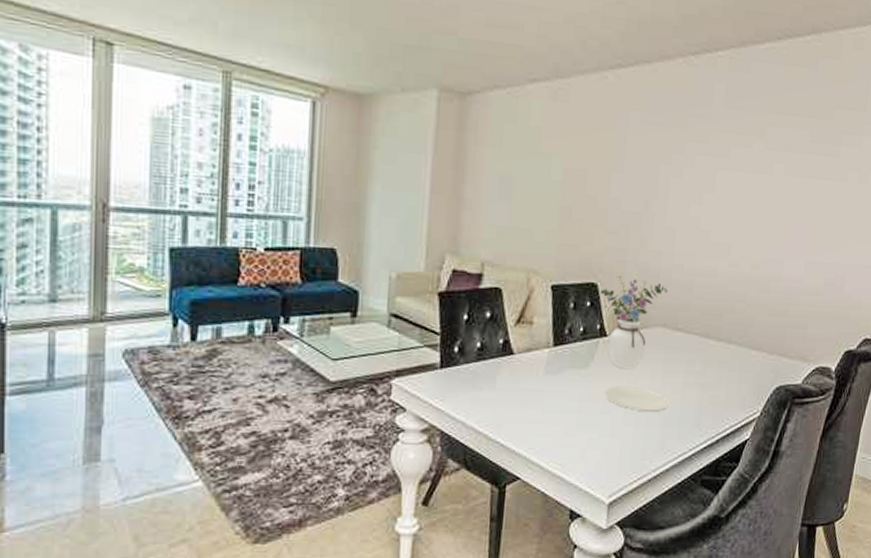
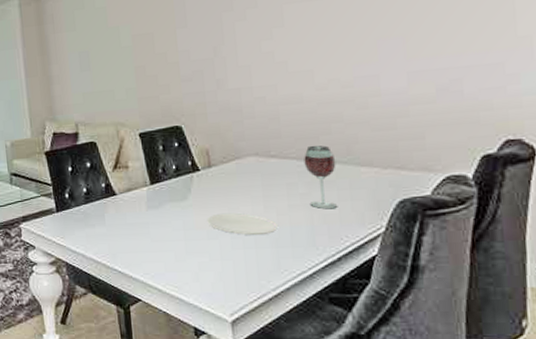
bouquet: present [600,270,669,370] -> none [186,109,254,199]
wineglass: none [703,322,733,390] -> present [304,145,337,210]

